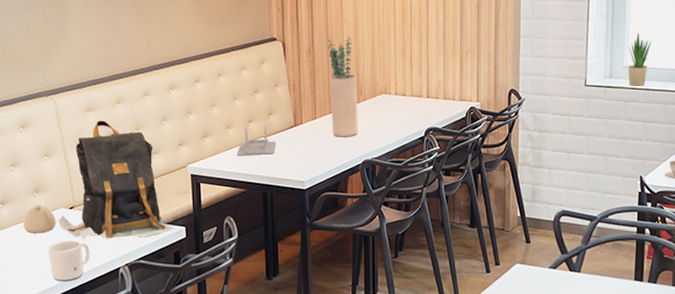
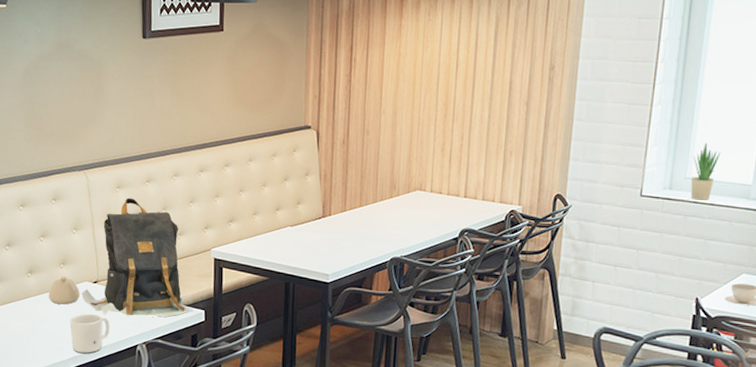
napkin holder: present [237,125,277,156] -> none [262,213,303,244]
vase: present [328,36,358,137] -> none [361,128,391,233]

